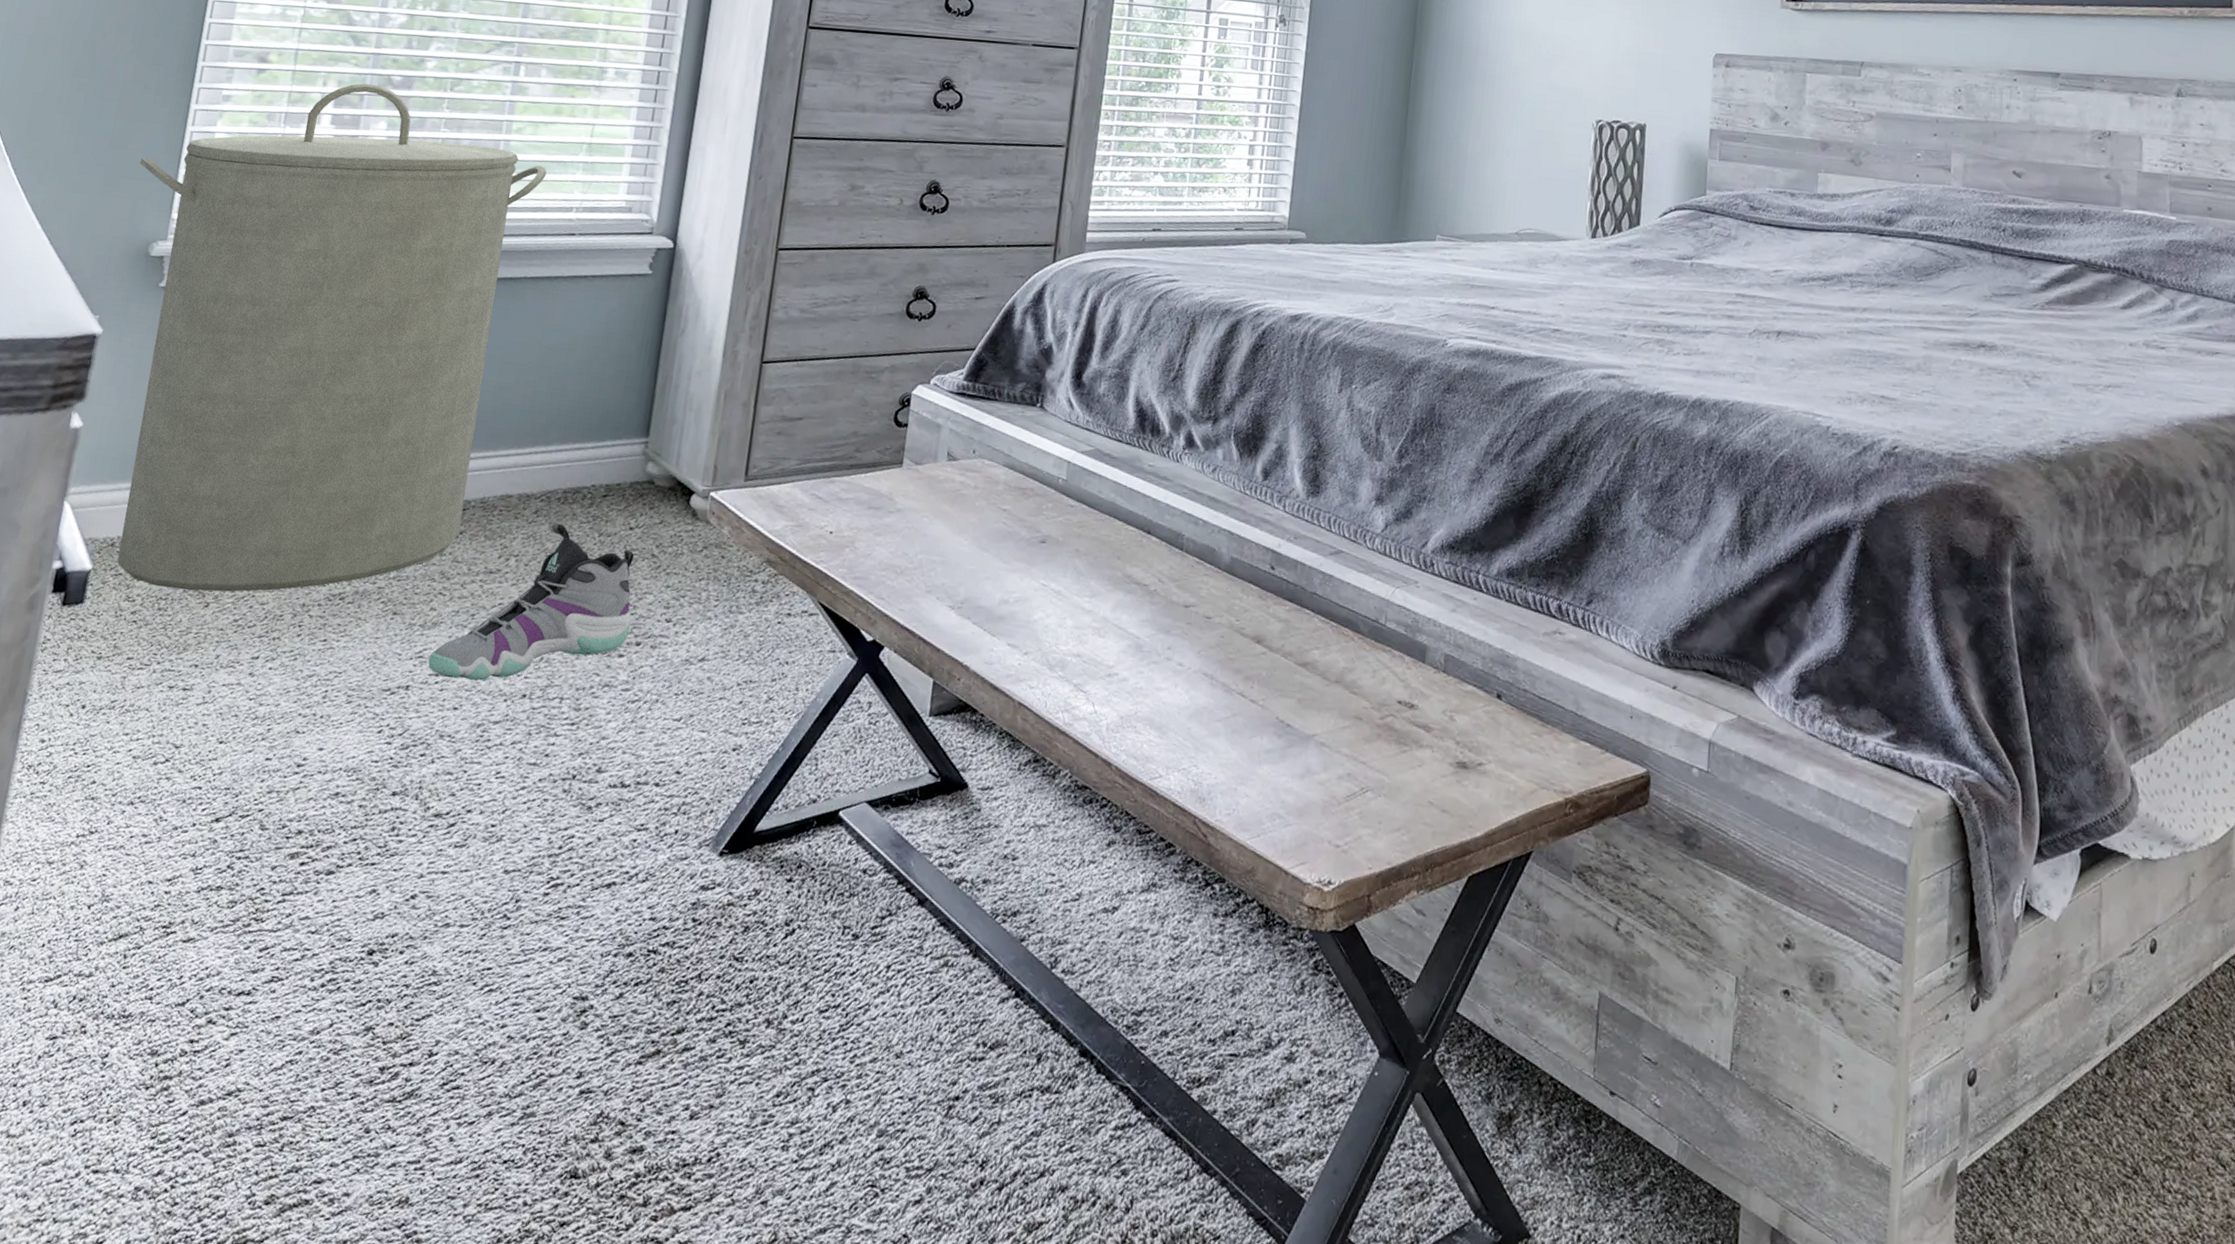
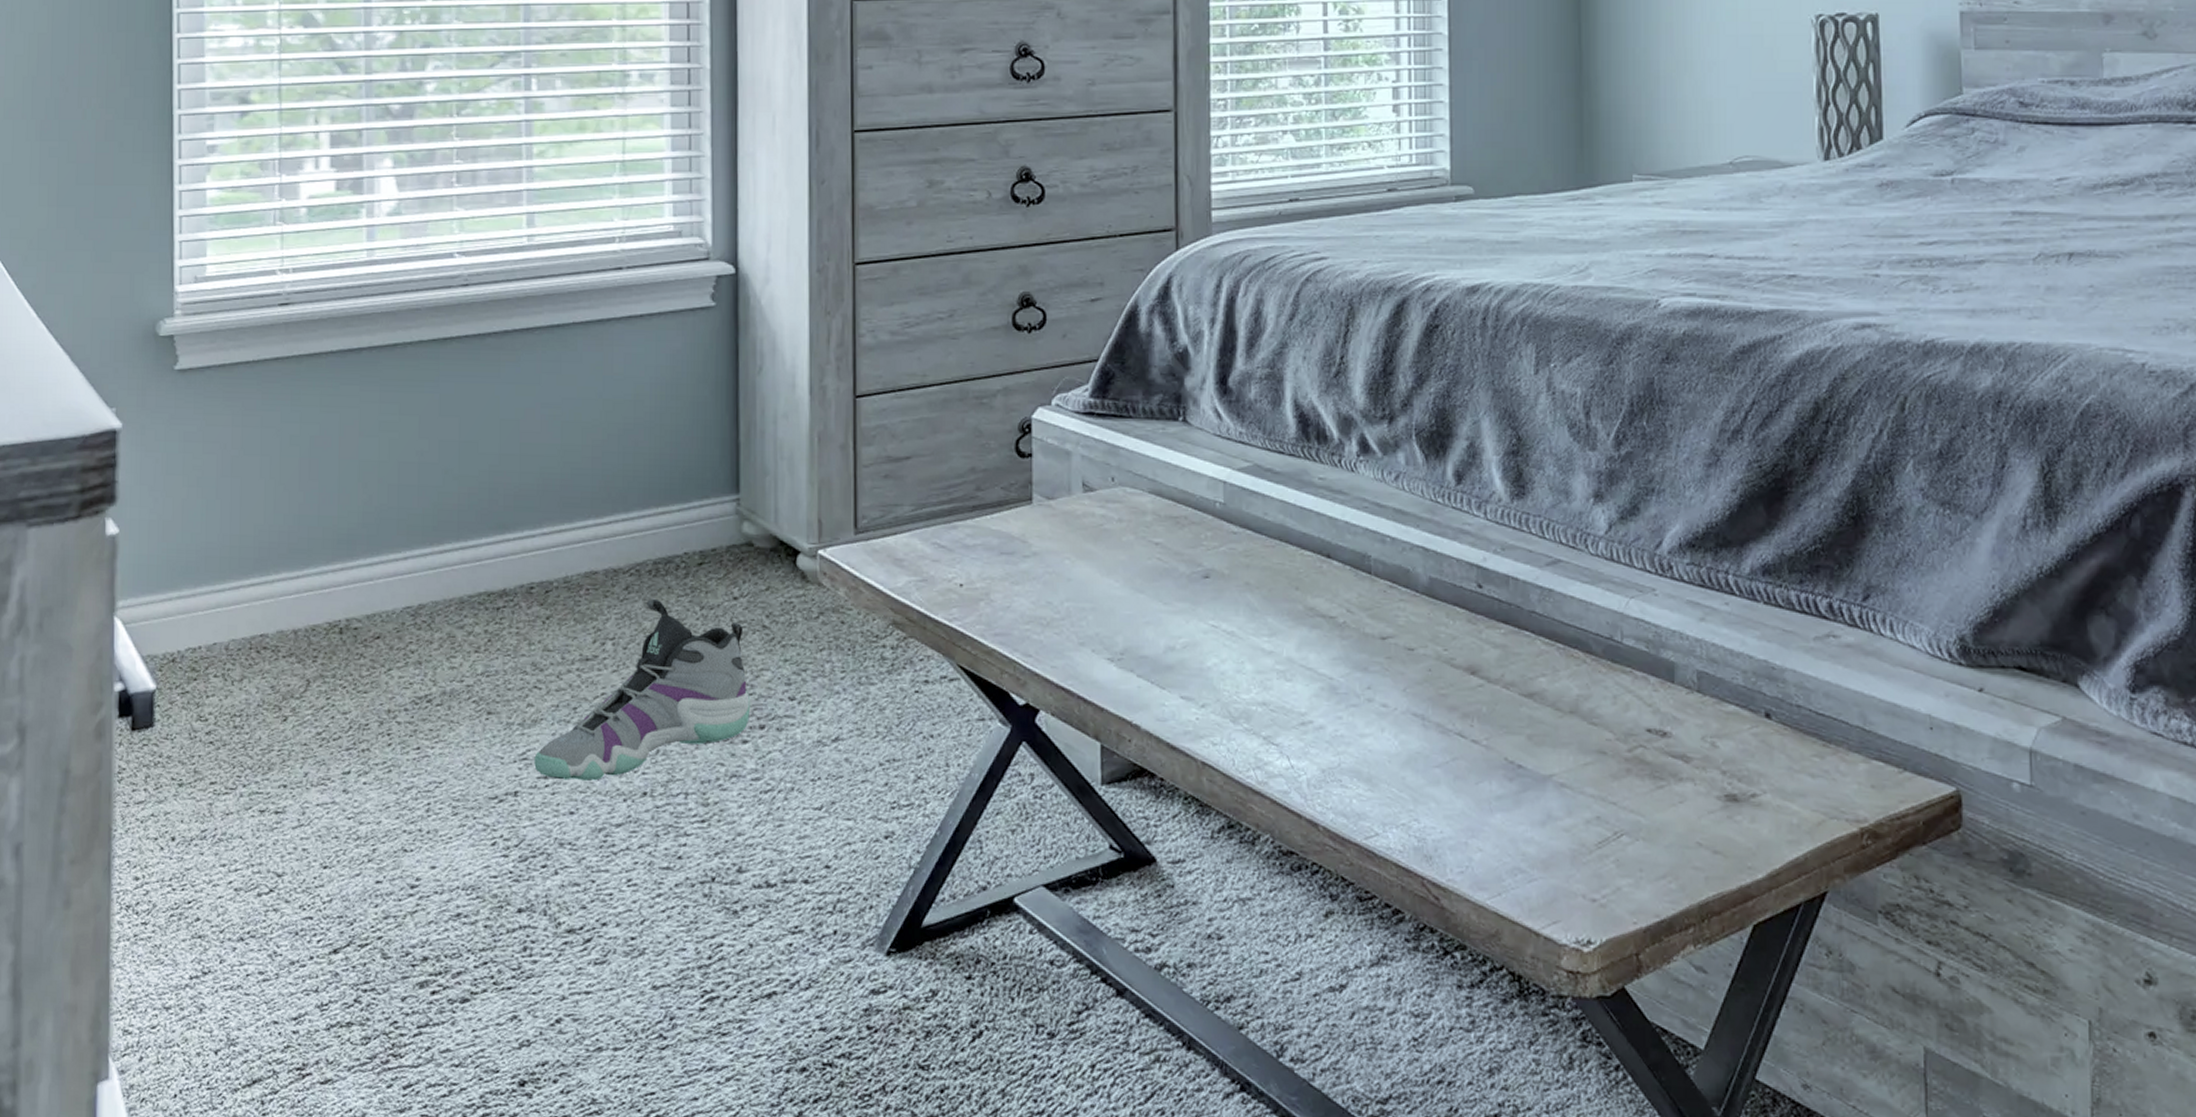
laundry hamper: present [117,83,547,593] -> none [130,116,579,705]

